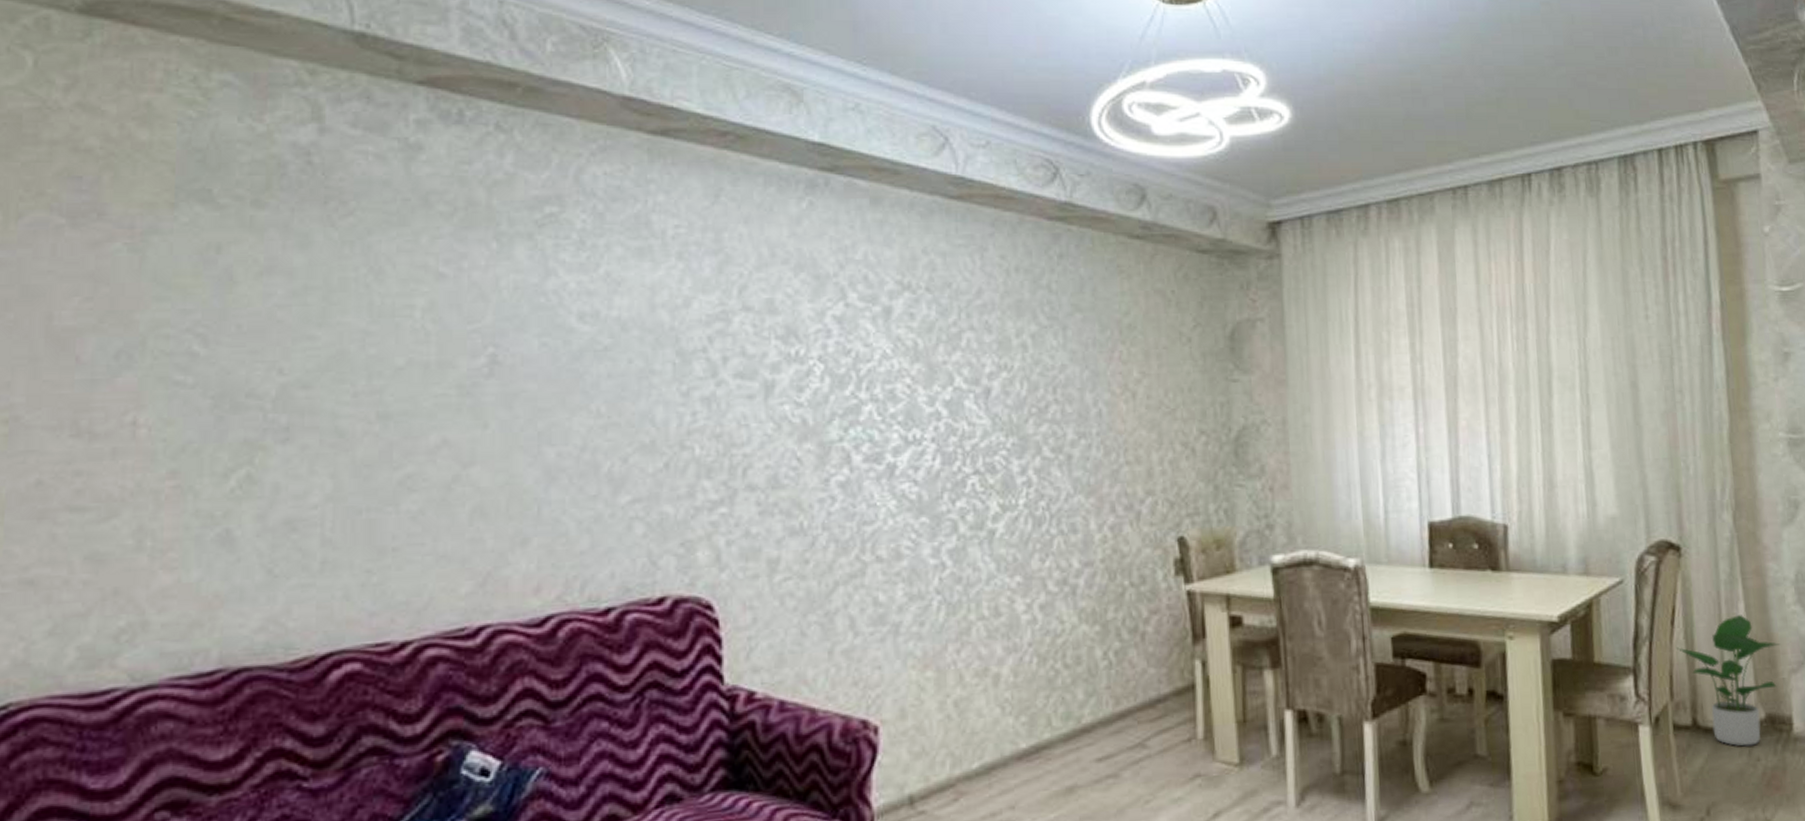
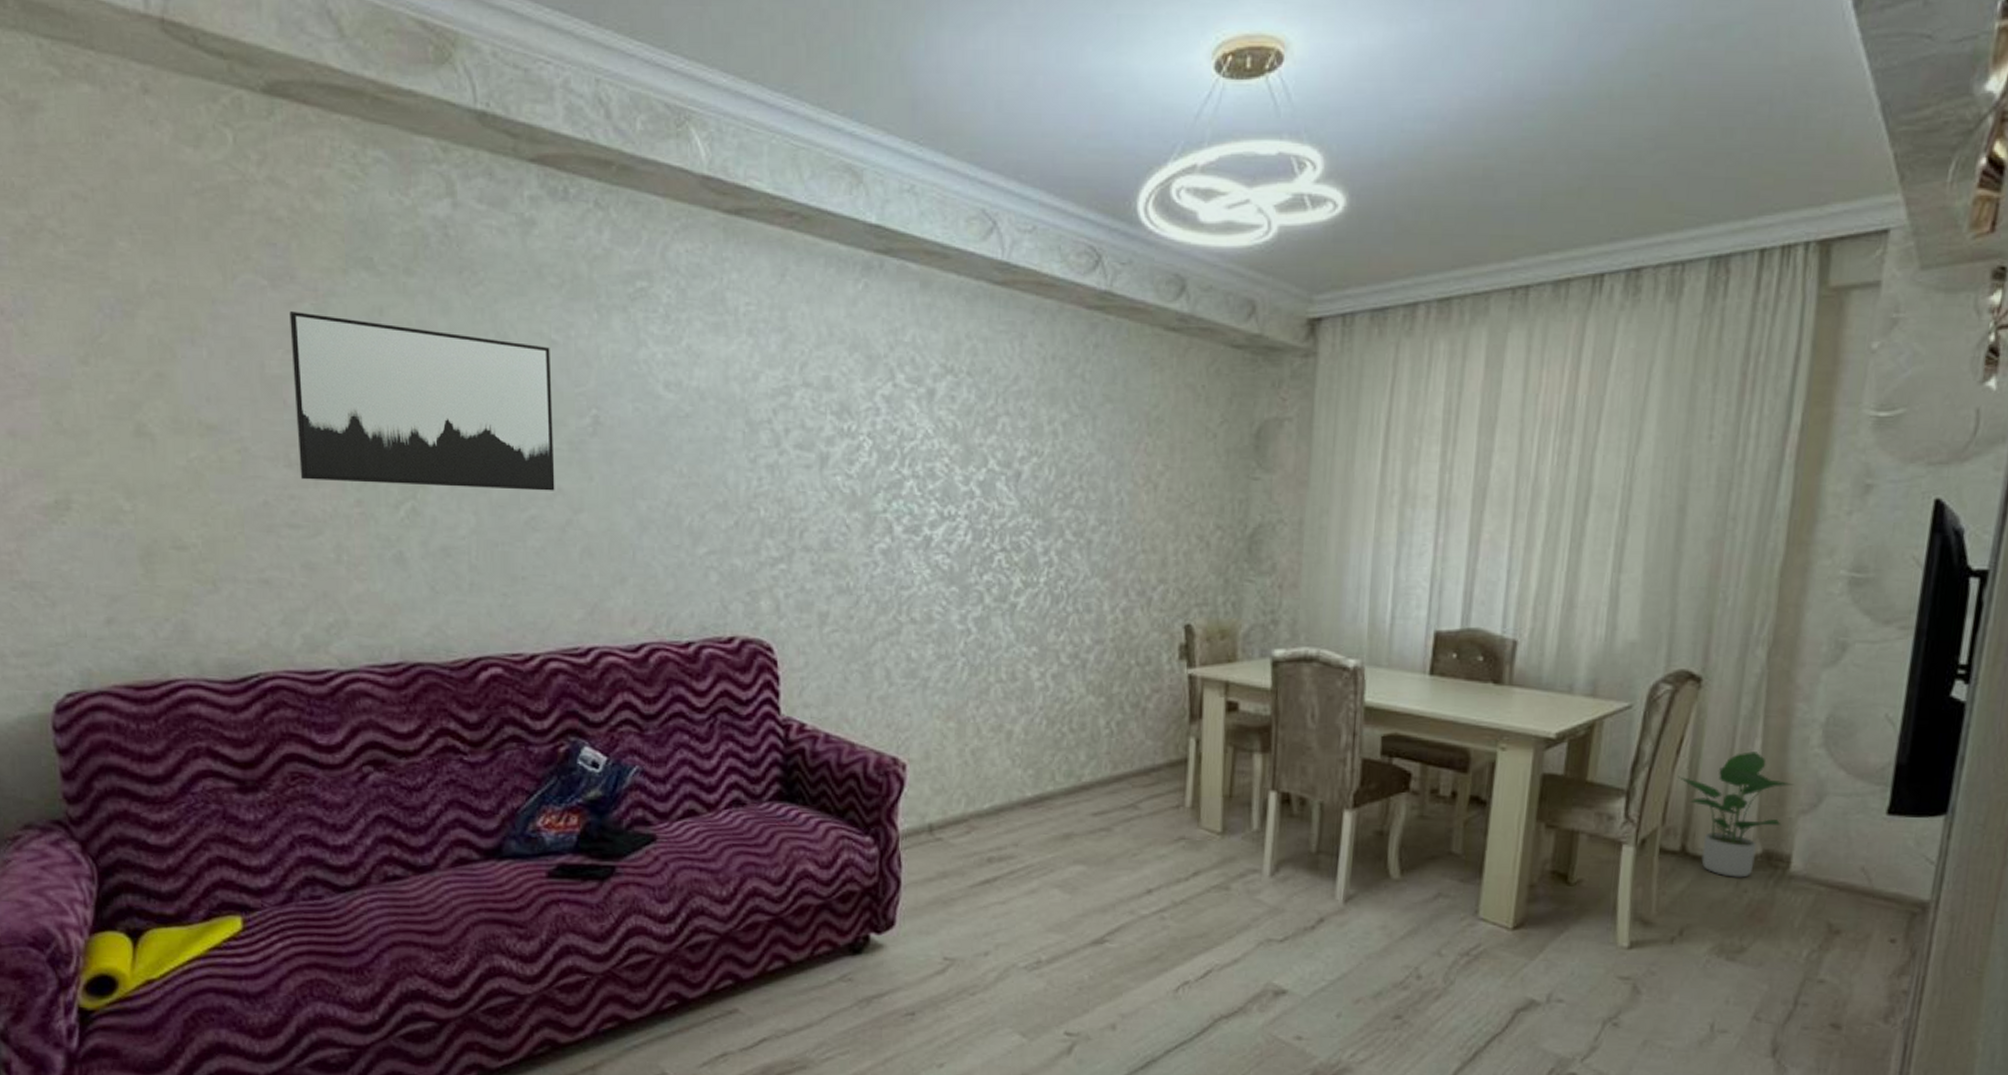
wall art: none [91,253,439,451] -> present [289,311,555,491]

